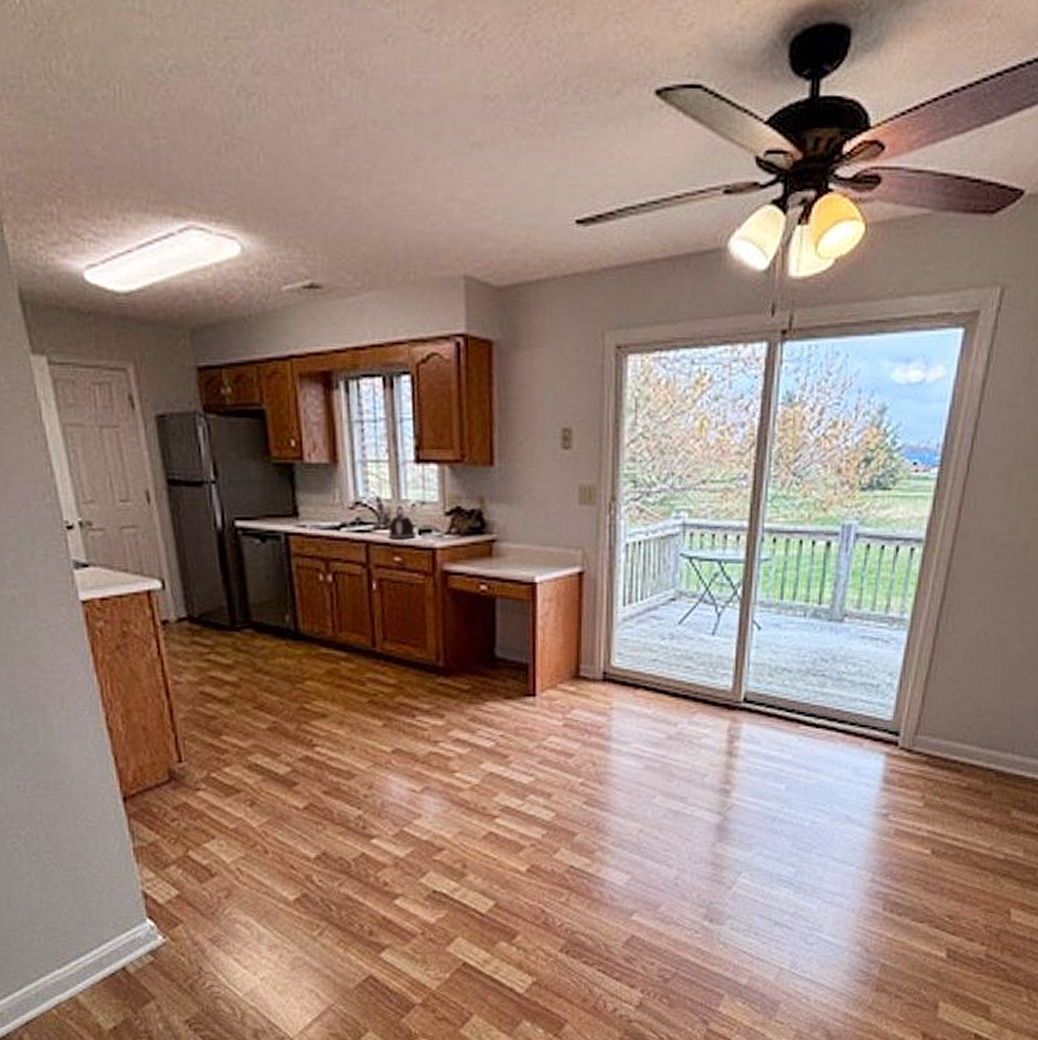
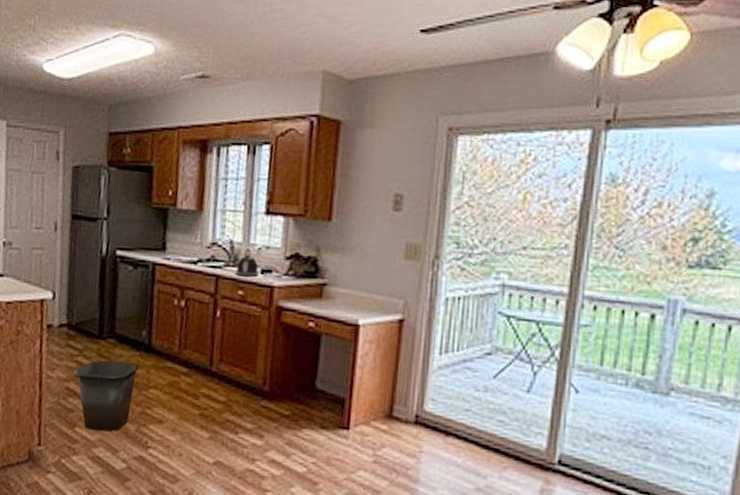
waste bin: none [208,655,289,735] -> present [74,360,140,432]

